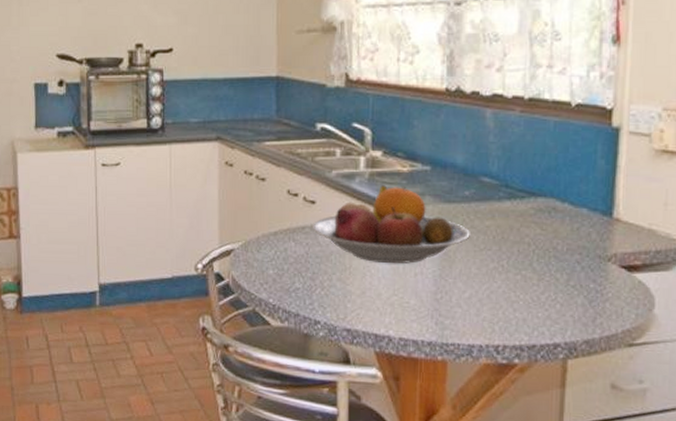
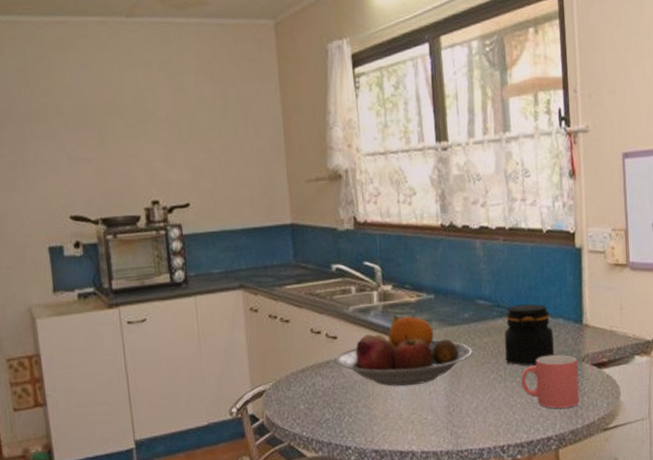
jar: none [510,187,573,259] -> present [504,304,554,366]
mug: none [527,249,601,313] -> present [521,354,579,409]

